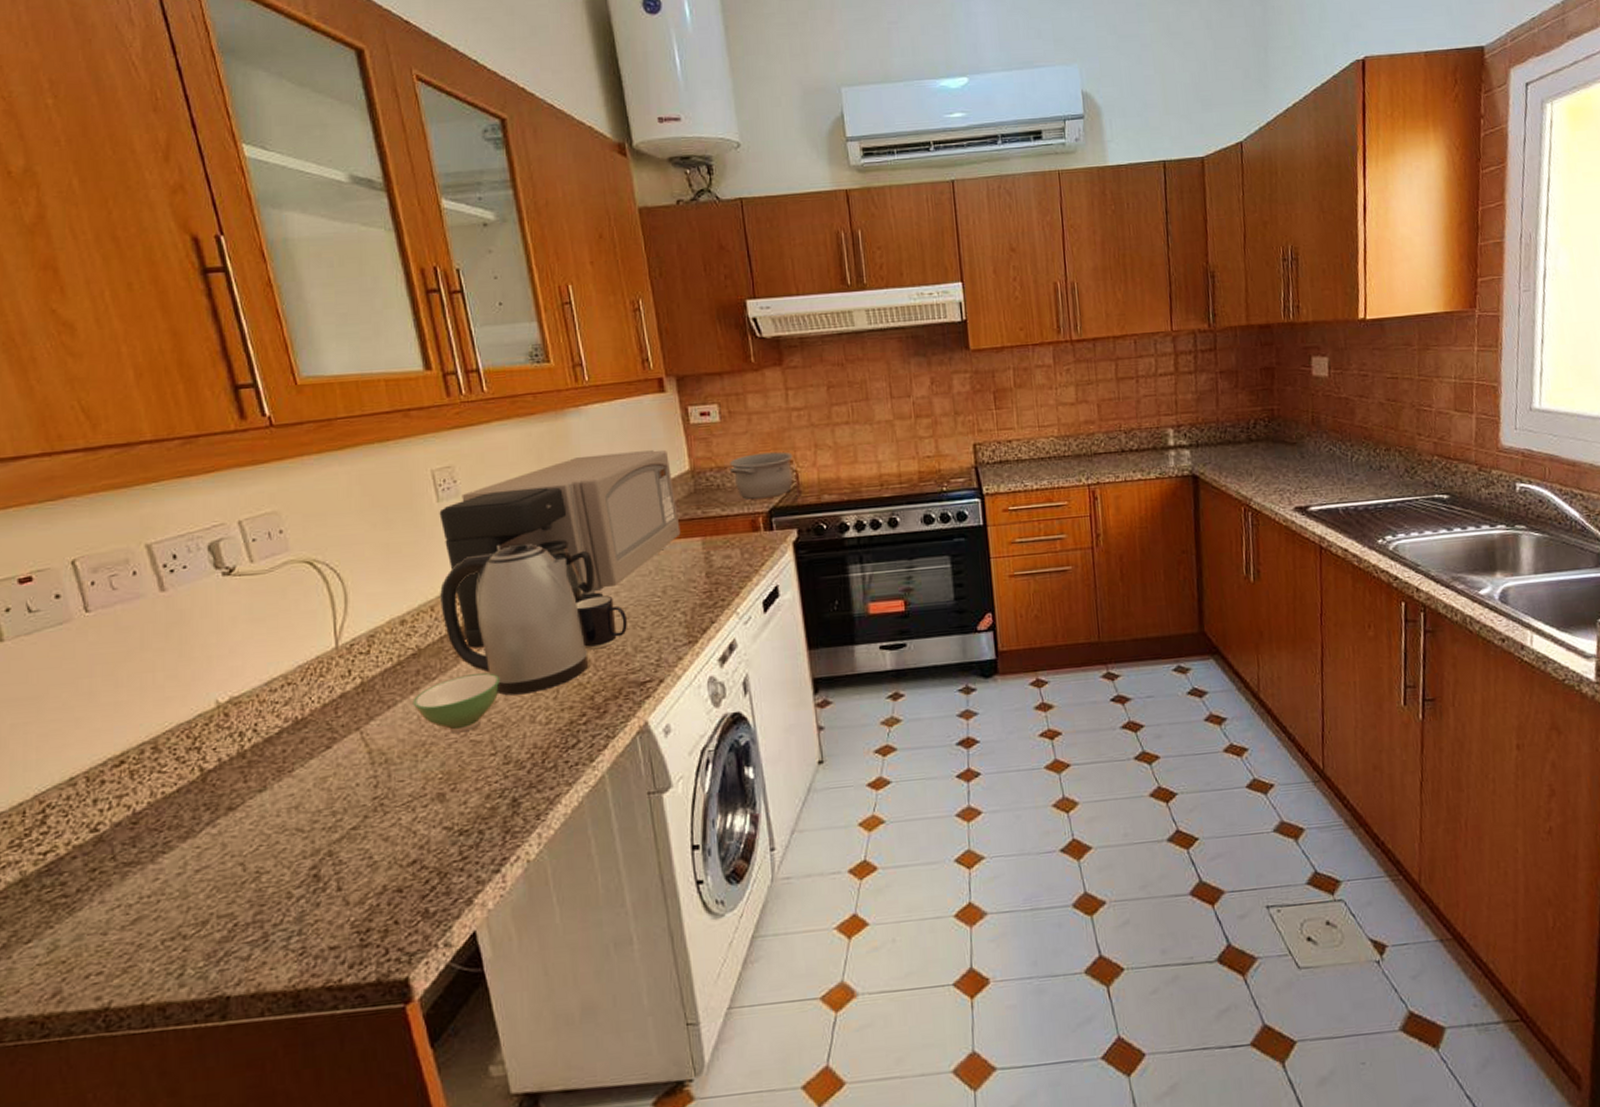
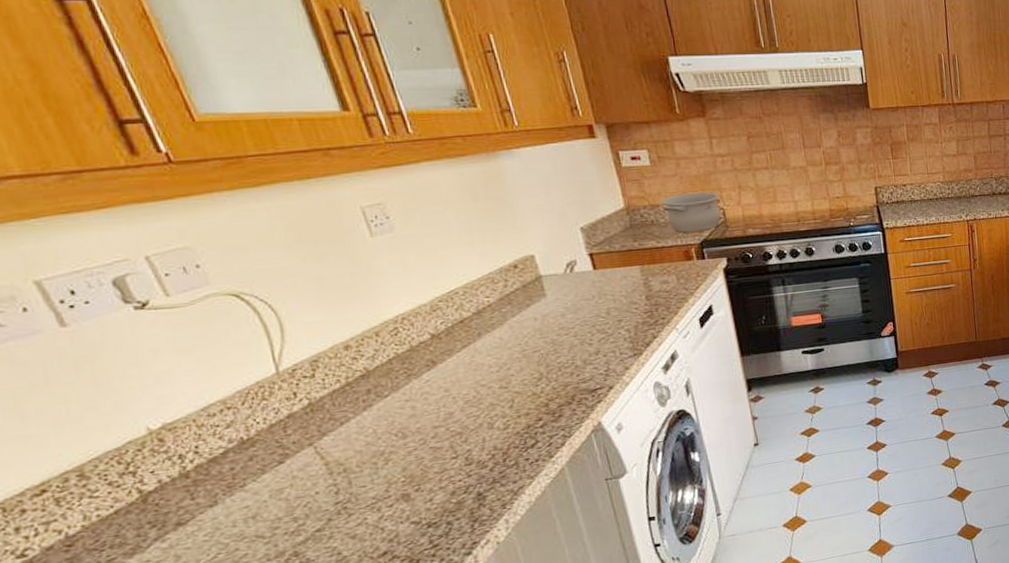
bowl: present [412,673,501,733] -> none [366,388,455,442]
coffee maker: present [439,487,604,649] -> none [374,222,551,368]
kettle: present [439,543,589,695] -> none [383,273,541,407]
microwave: present [462,449,681,595] -> none [396,189,620,318]
mug: present [576,595,627,650] -> none [523,317,575,365]

